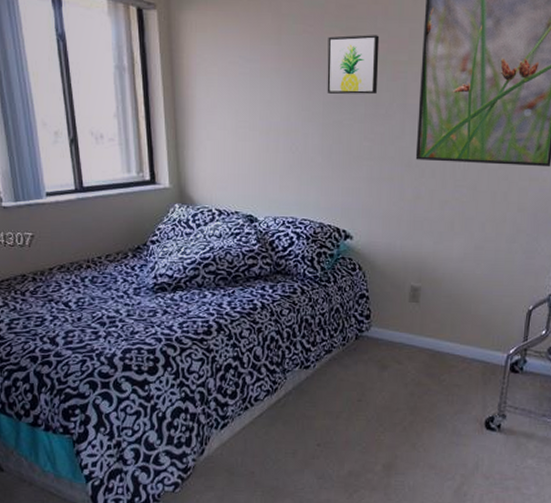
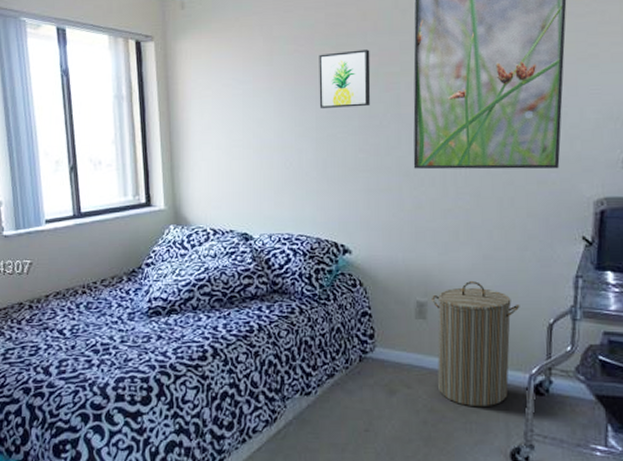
laundry hamper: none [425,269,504,382] -> present [432,281,520,408]

